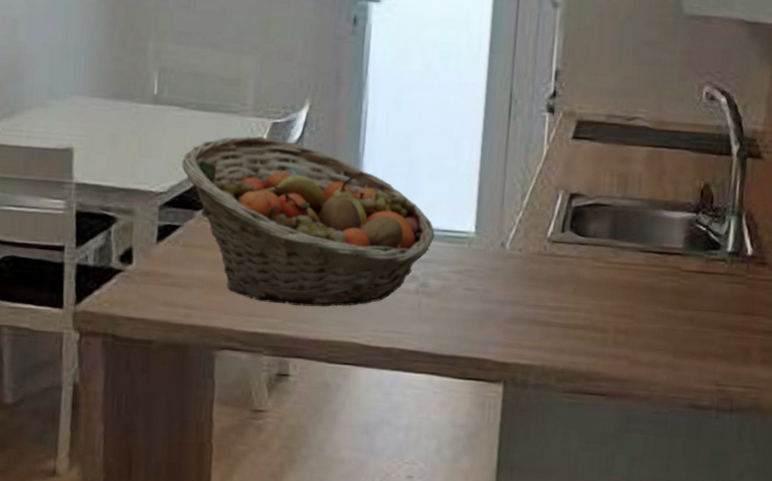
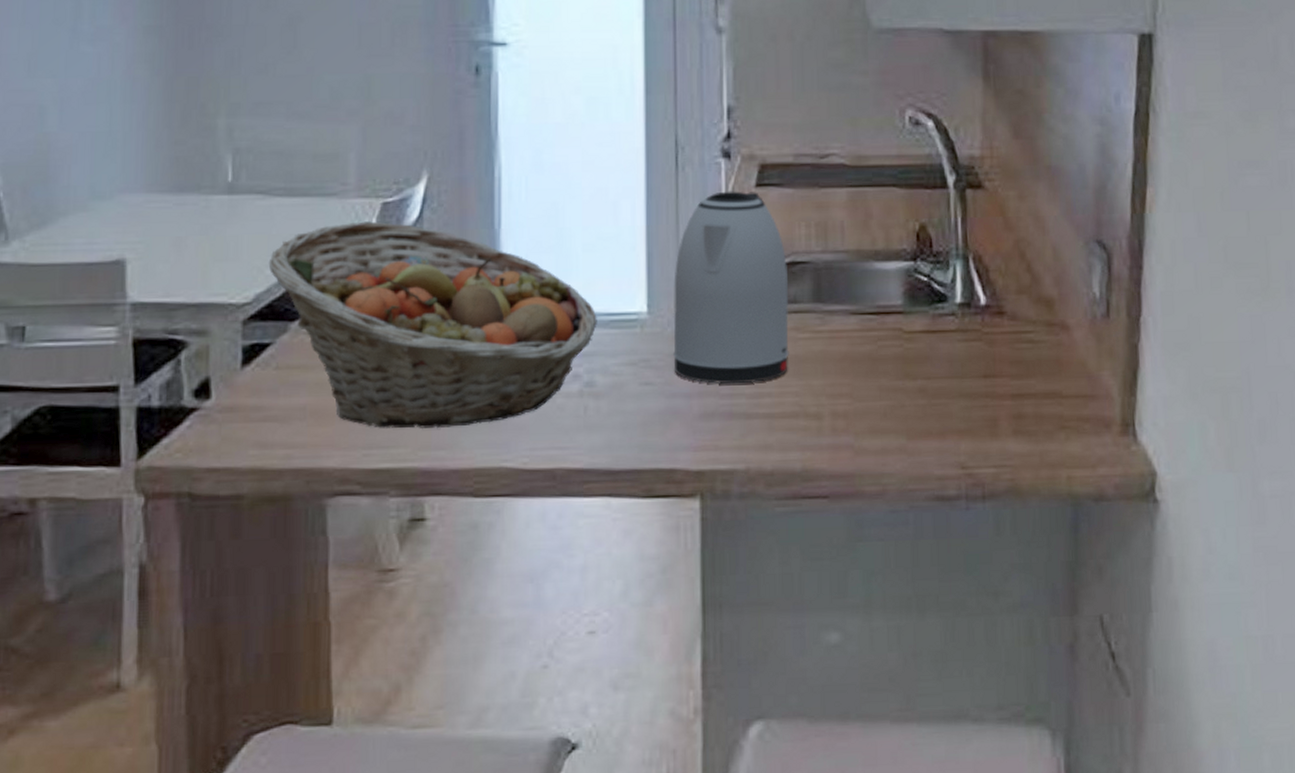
kettle: none [492,140,592,298] -> present [672,191,789,384]

